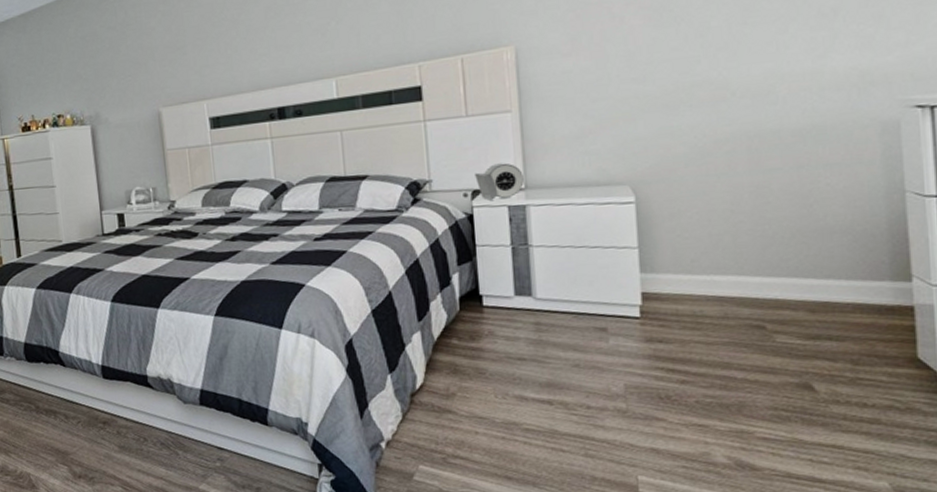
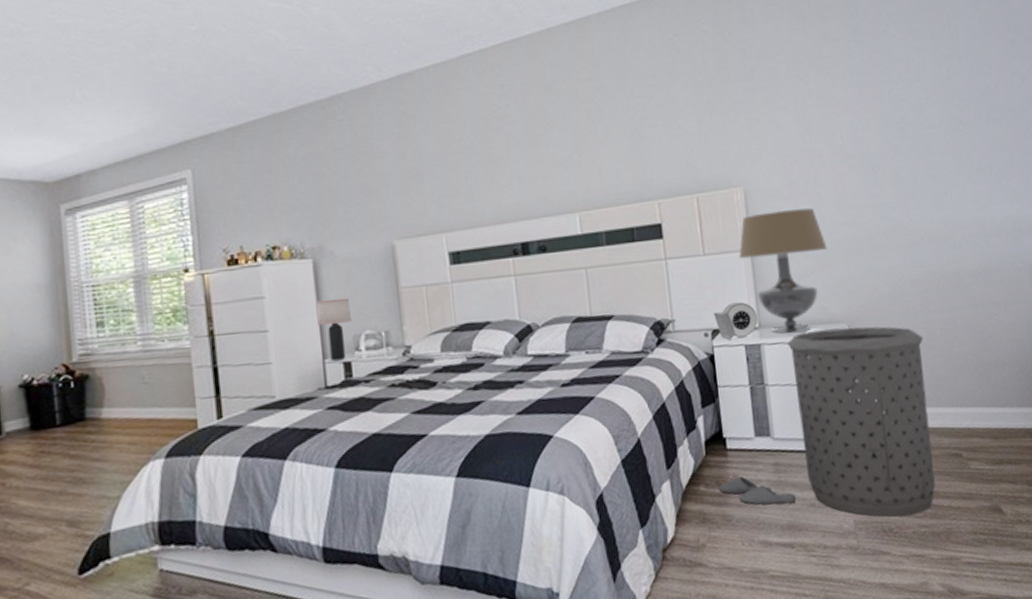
table lamp: none [94,158,125,213] -> present [316,297,353,362]
slippers: none [471,332,557,362] -> present [718,476,796,505]
table lamp: none [506,65,611,196] -> present [739,208,827,334]
laundry basket: none [557,189,728,384] -> present [787,326,936,517]

